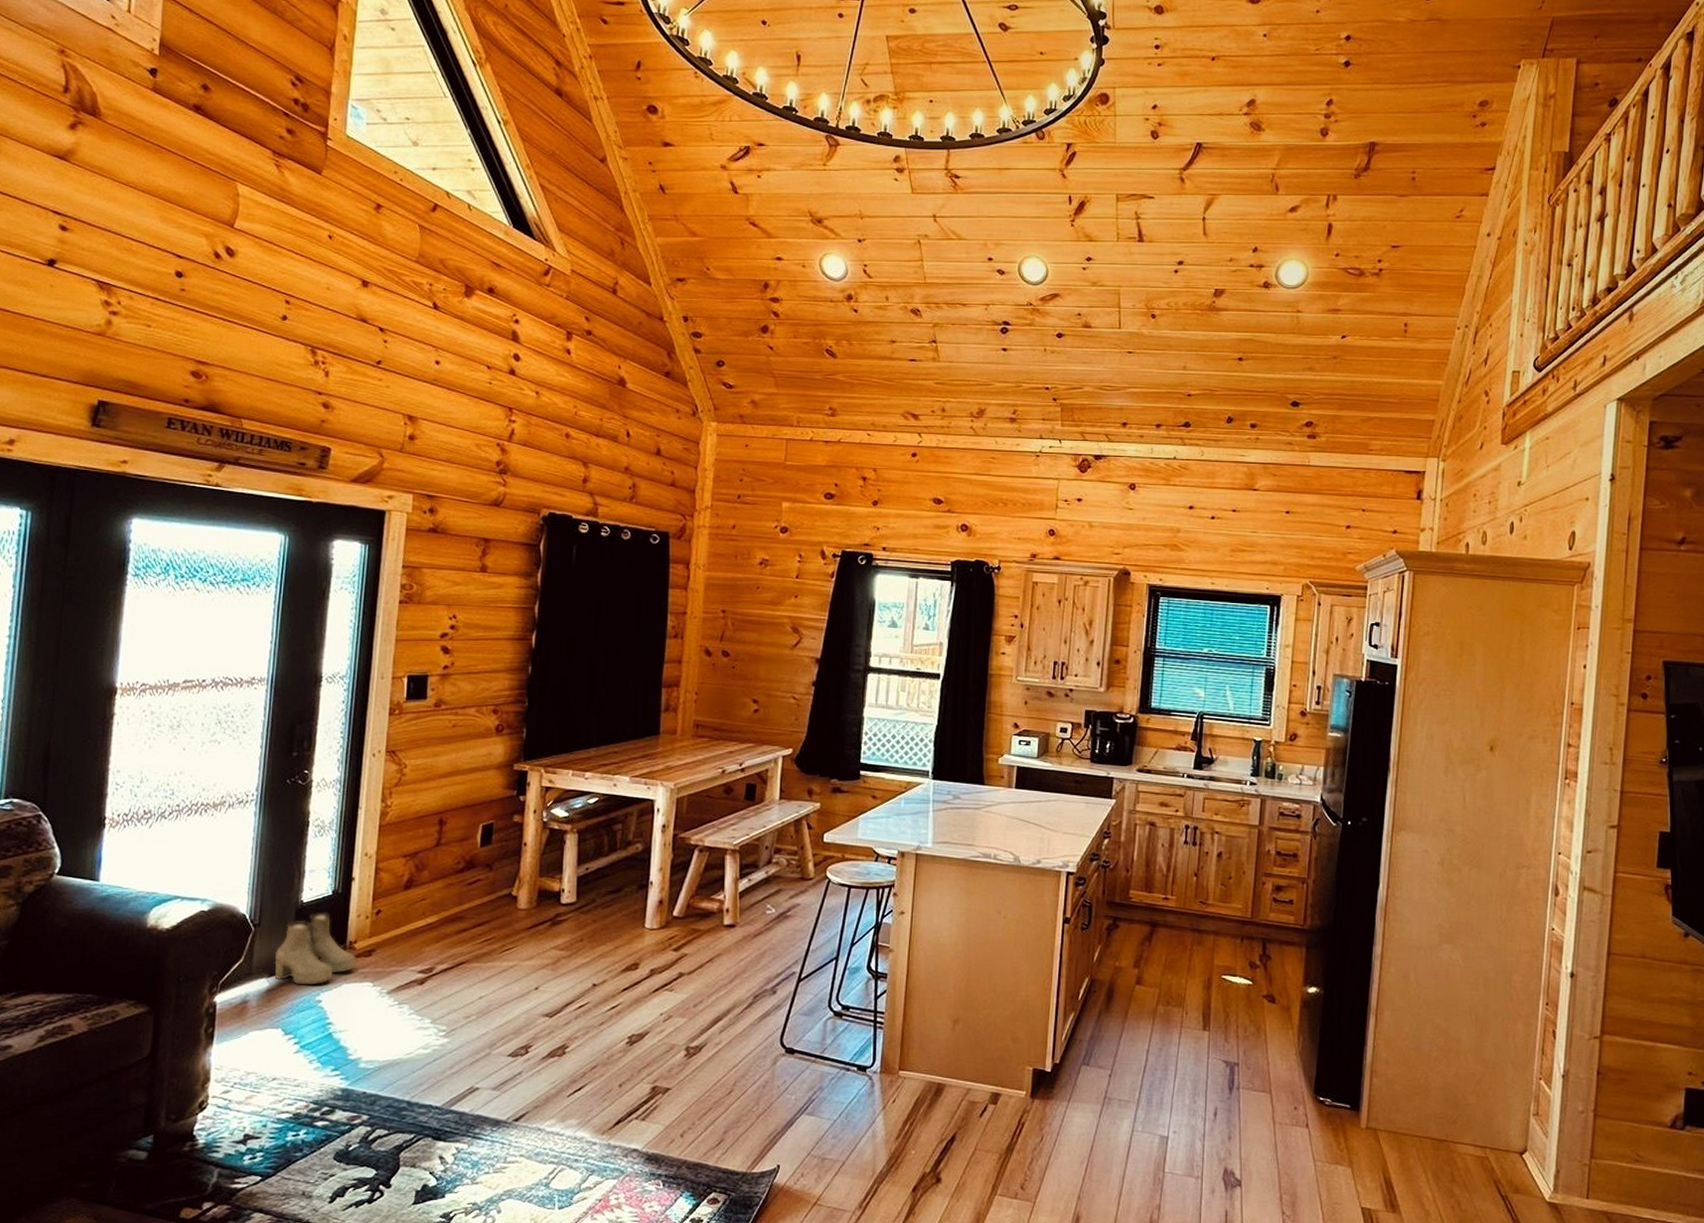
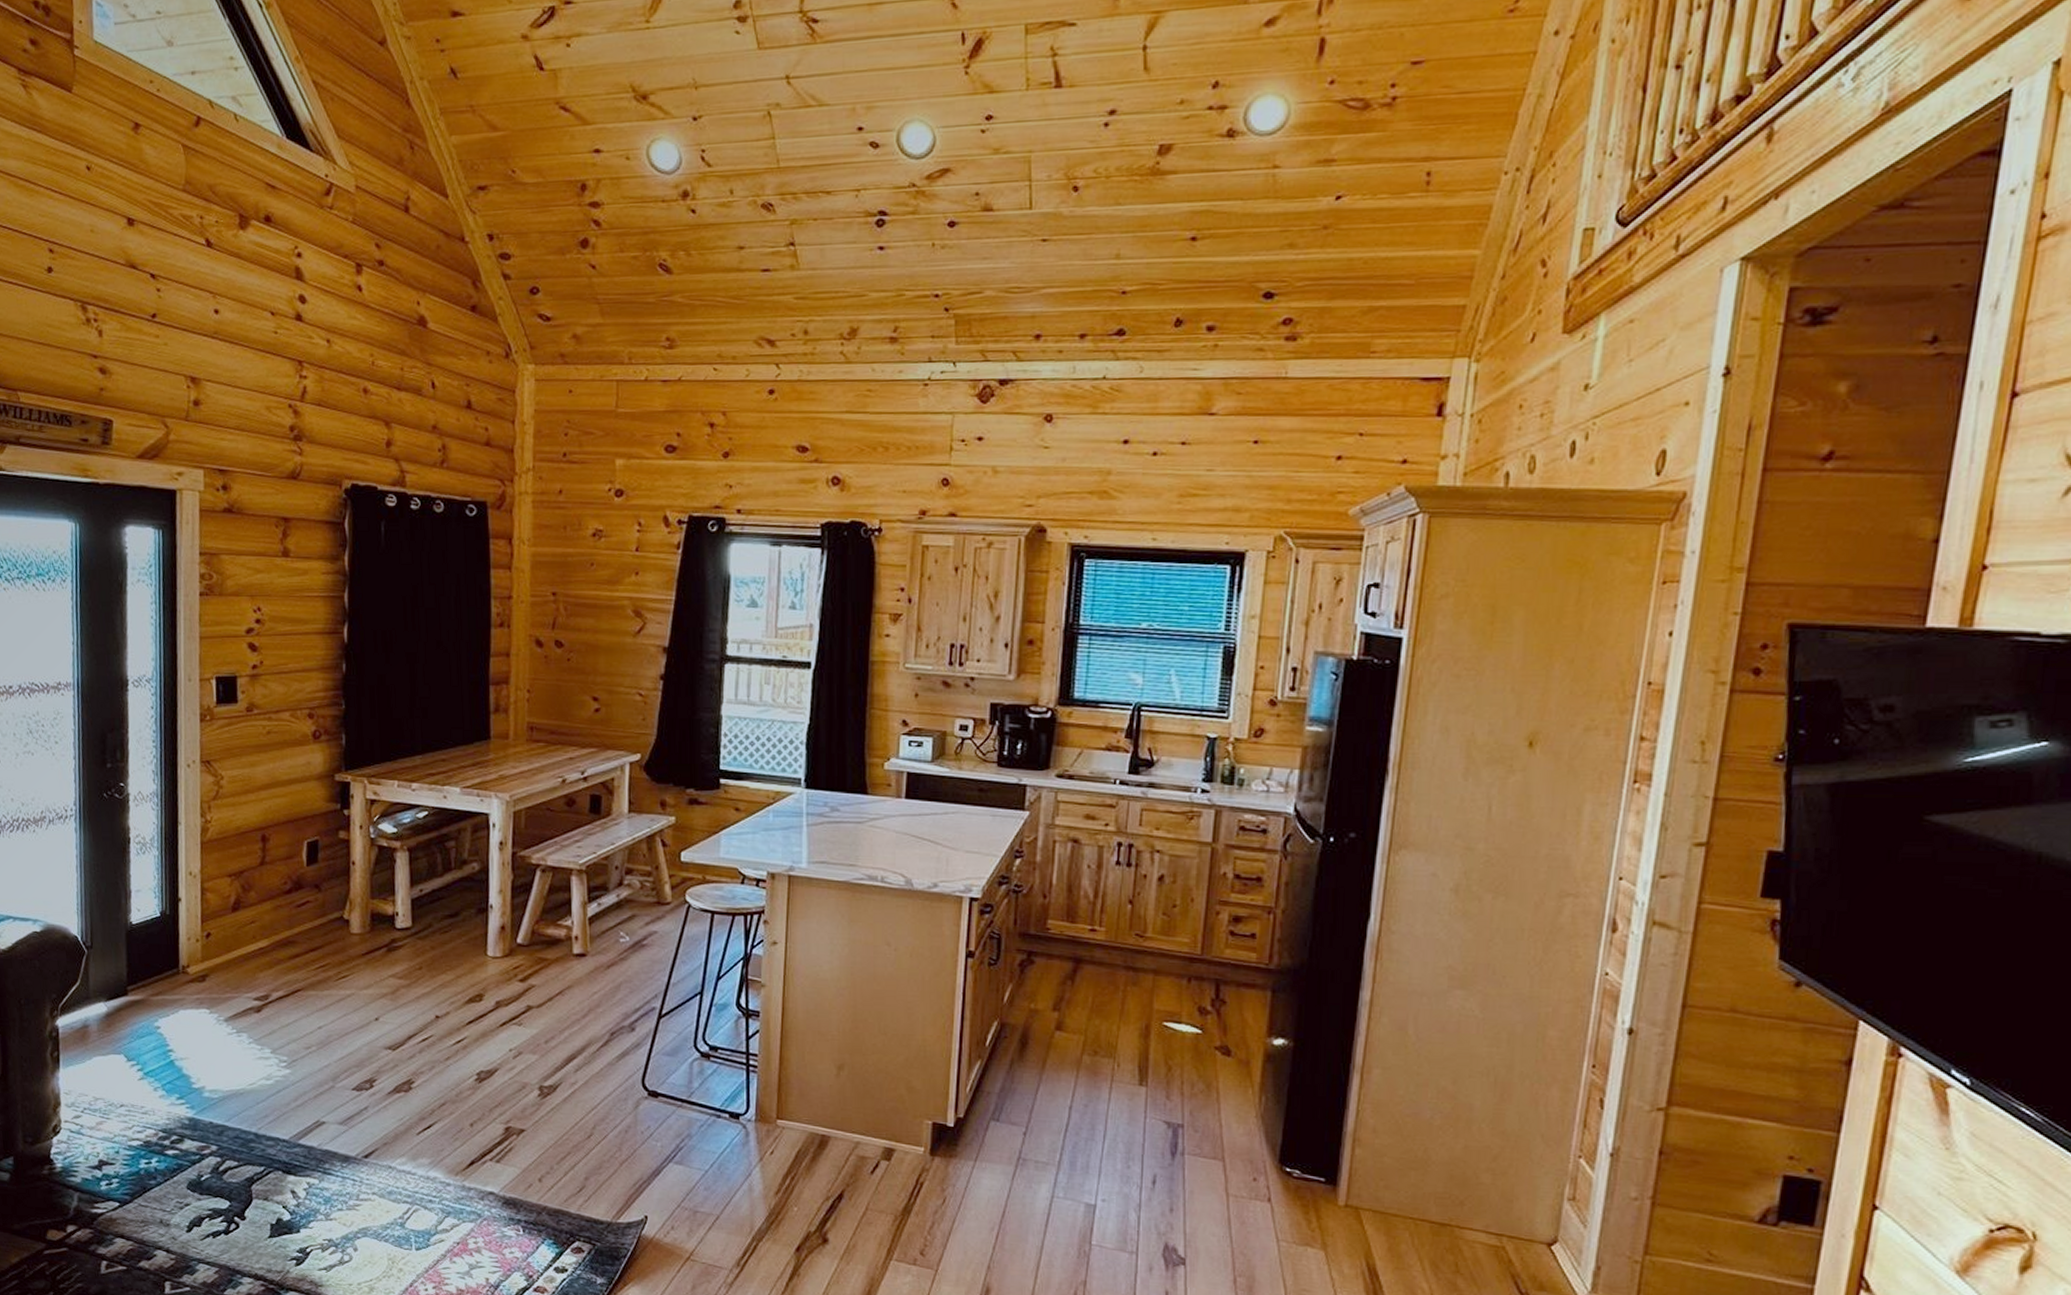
boots: present [274,913,356,985] -> none [110,935,191,1011]

